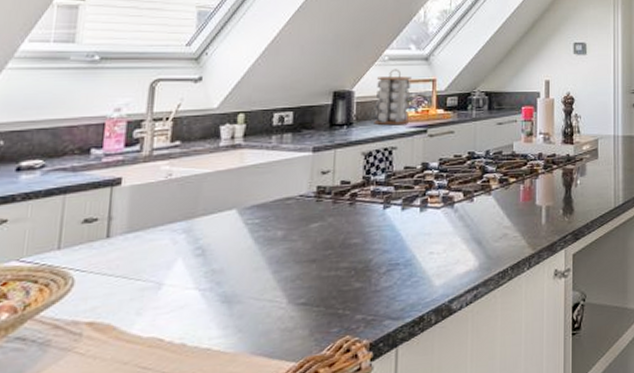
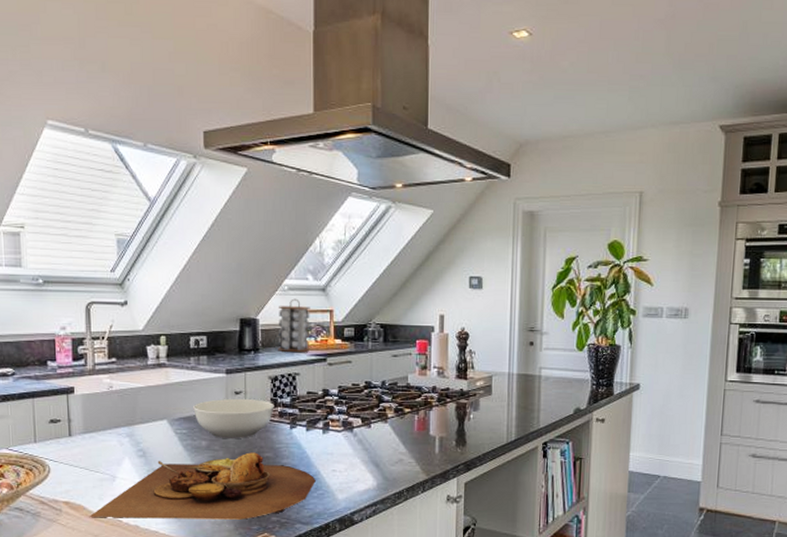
bread: none [119,239,410,339] -> present [89,452,316,520]
bowl: none [270,178,367,226] -> present [193,398,274,438]

